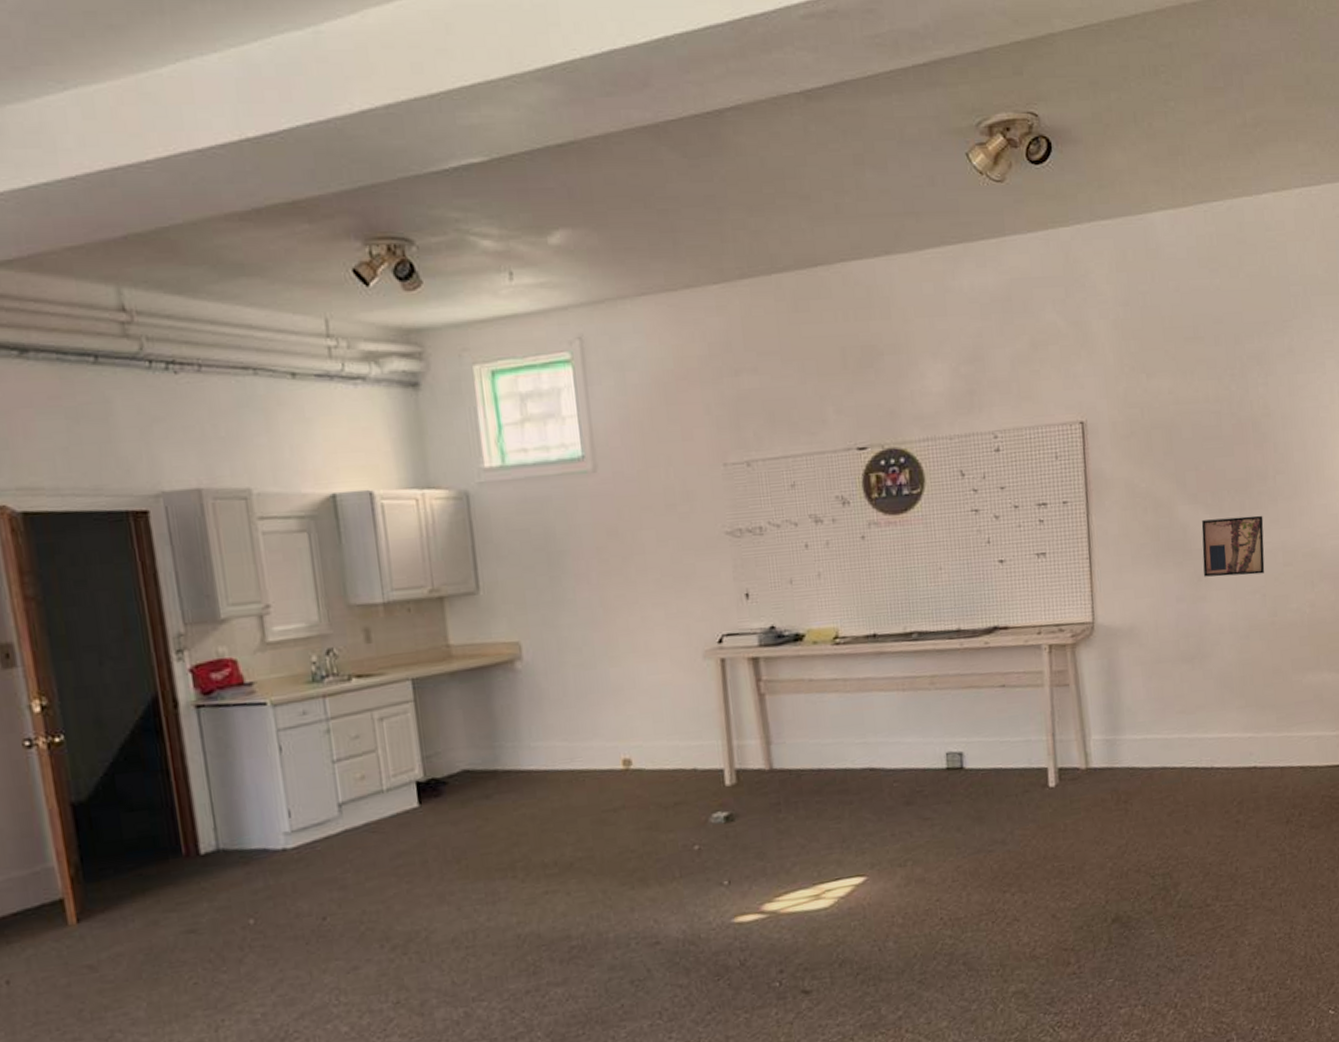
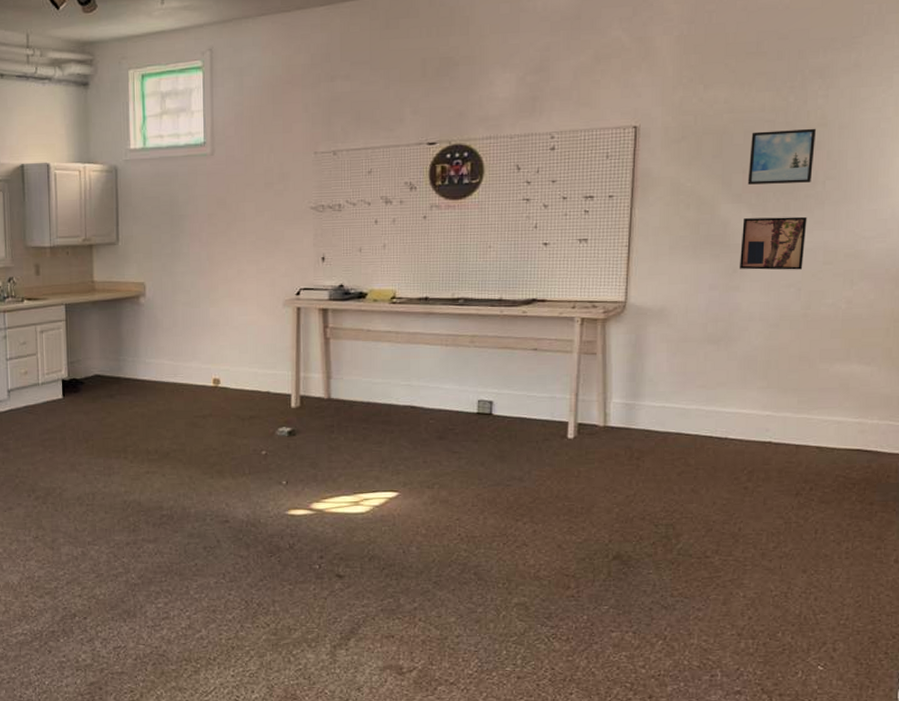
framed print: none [1199,419,1263,483] -> present [747,128,816,185]

